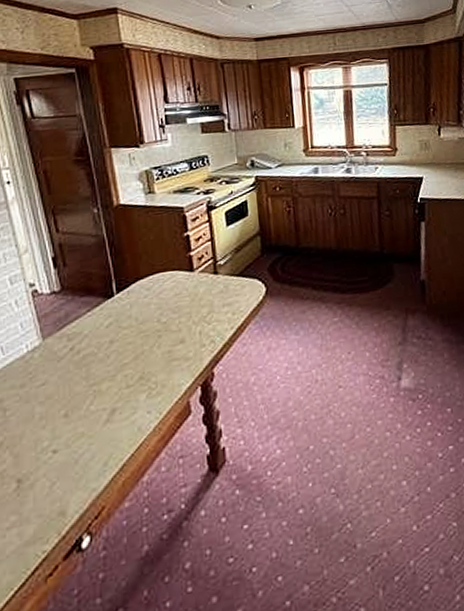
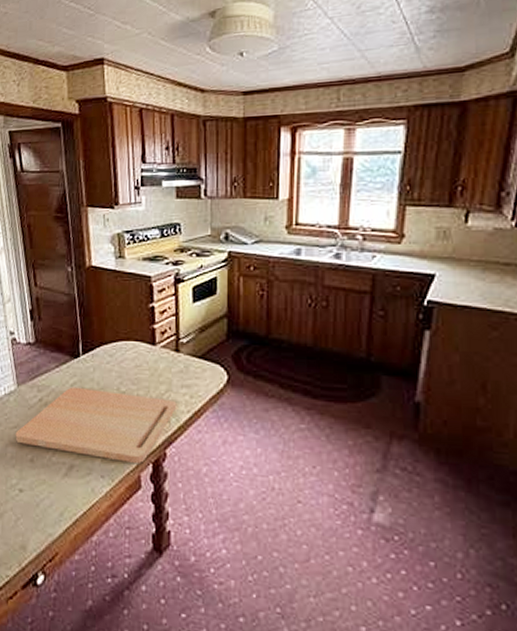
cutting board: none [43,320,220,401] -> present [15,387,177,465]

